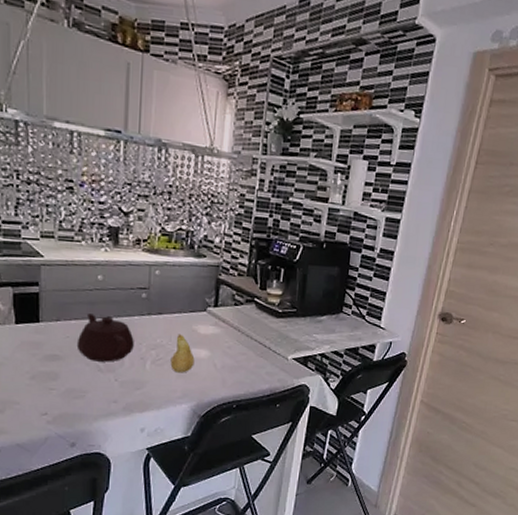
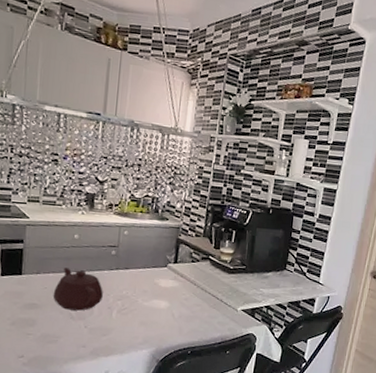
fruit: present [170,333,195,373] -> none [134,286,156,322]

